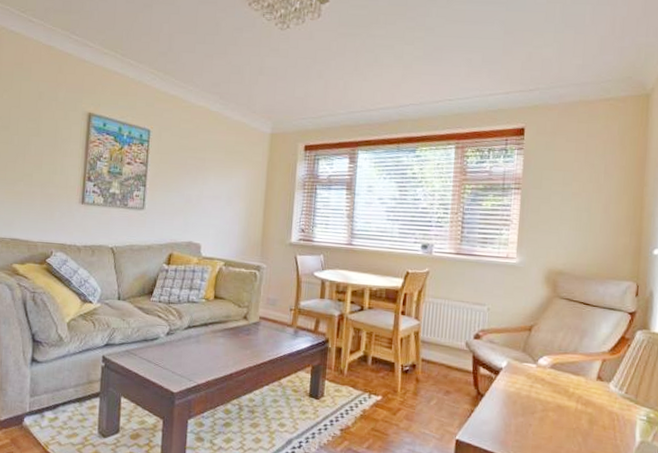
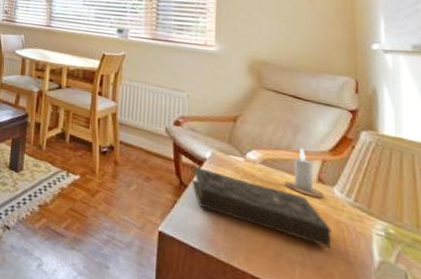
book: none [488,376,605,436] -> present [192,166,332,248]
candle: none [569,350,602,394] -> present [285,148,325,198]

